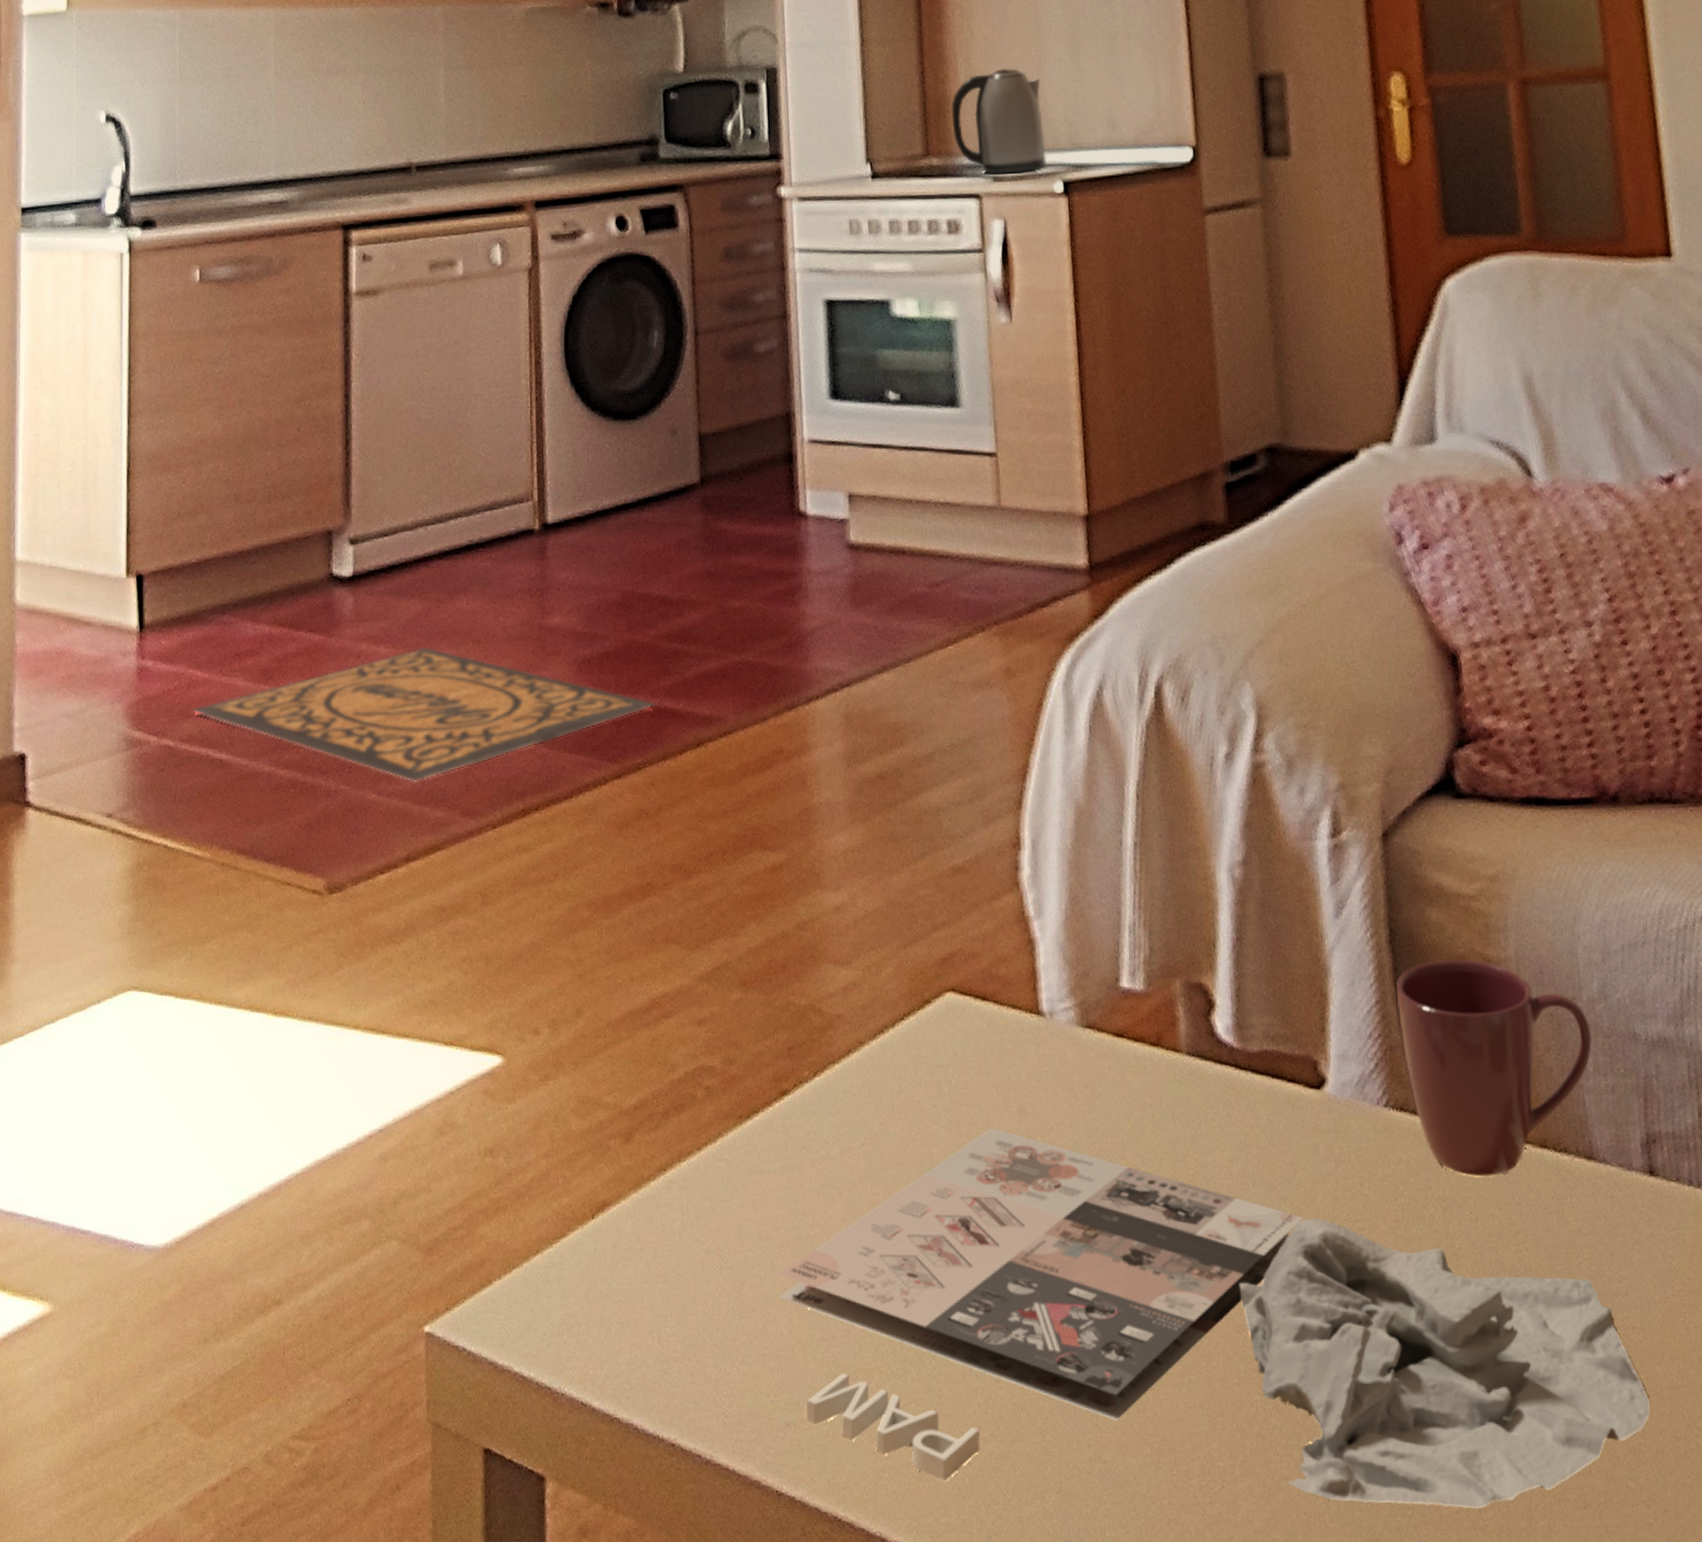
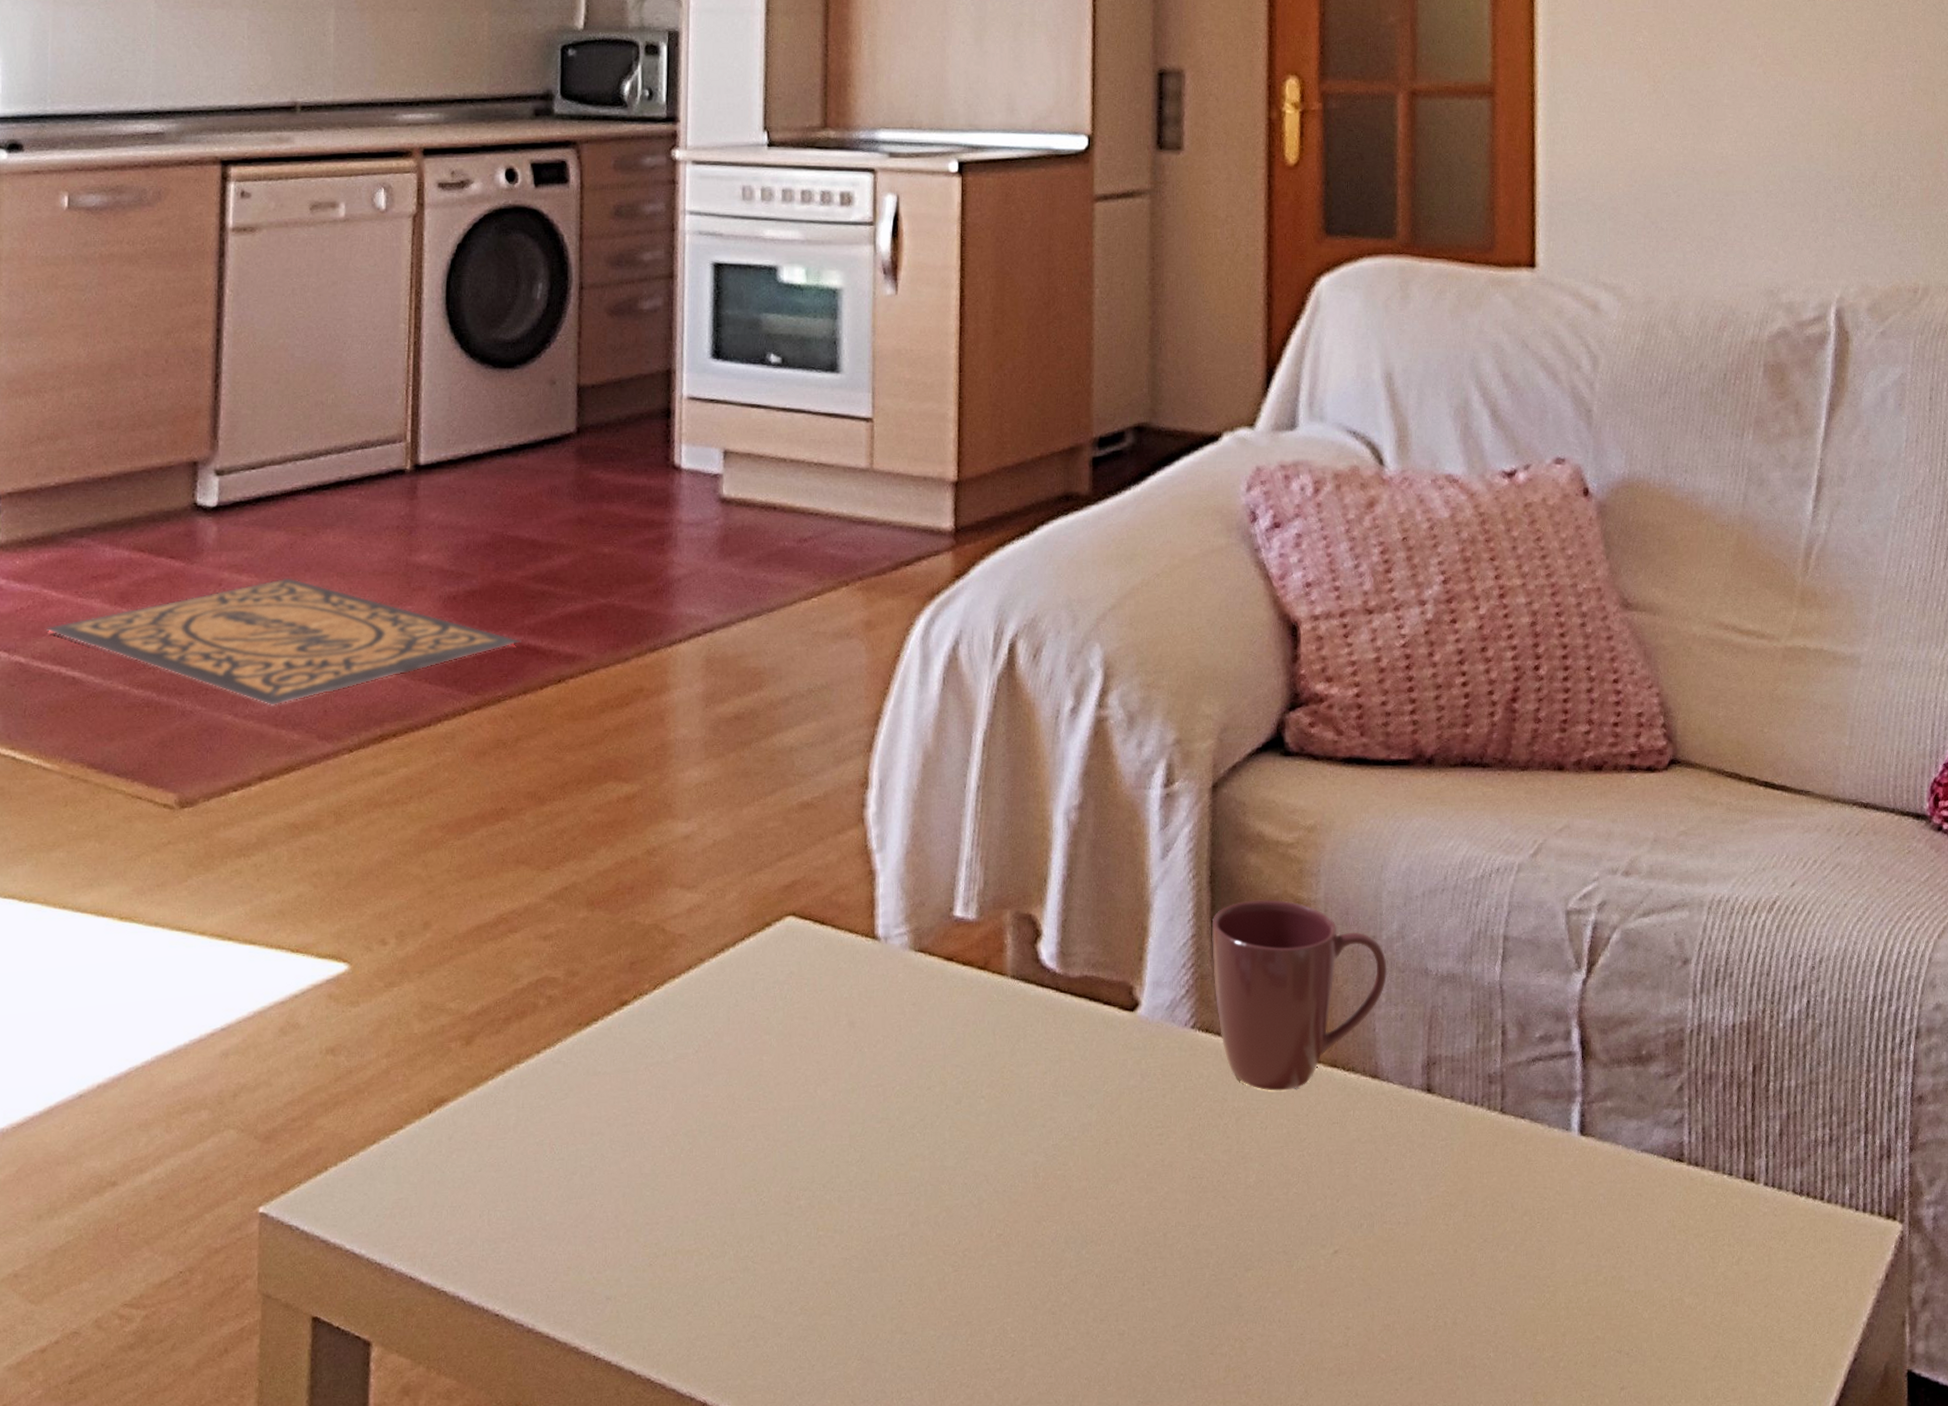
magazine: present [777,1127,1303,1481] -> none [606,1038,1107,1349]
kettle: present [951,68,1047,174] -> none [852,47,944,151]
tissue: present [1239,1218,1650,1508] -> none [1043,1124,1406,1375]

